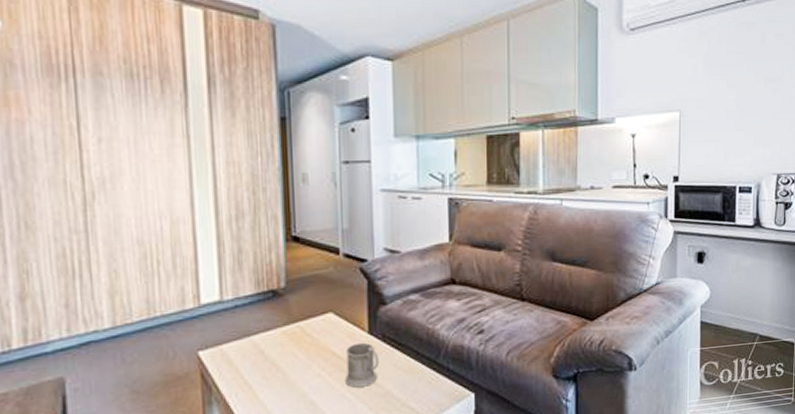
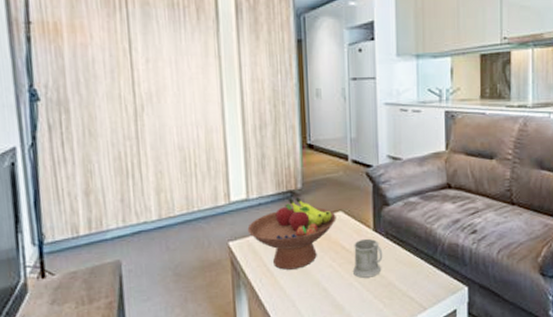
fruit bowl: none [221,296,326,382] -> present [247,196,336,270]

